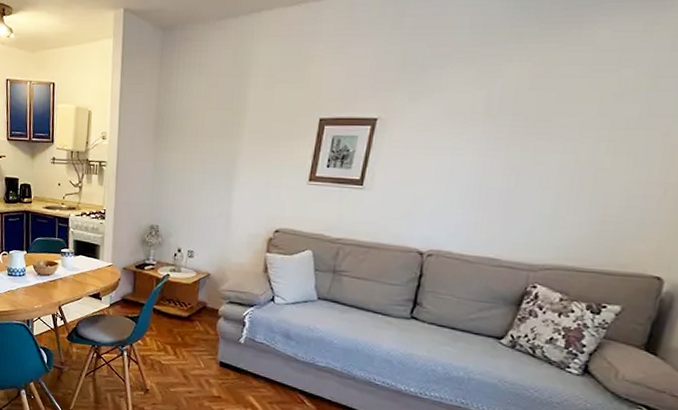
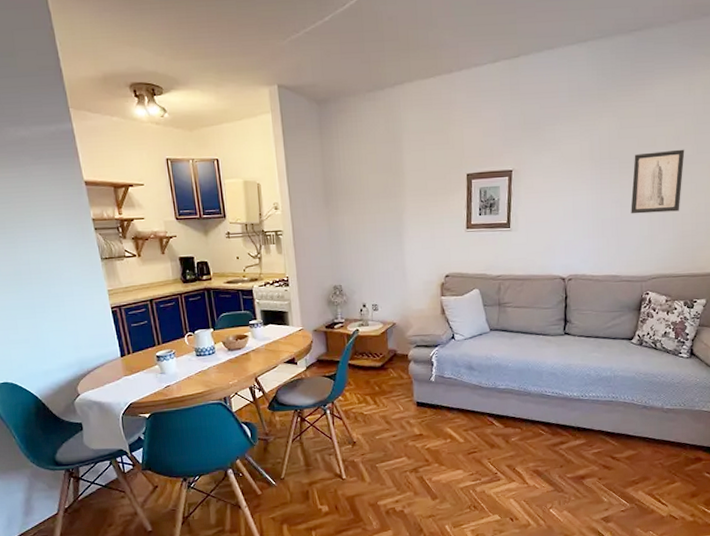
wall art: none [530,109,628,189] -> present [631,149,685,214]

